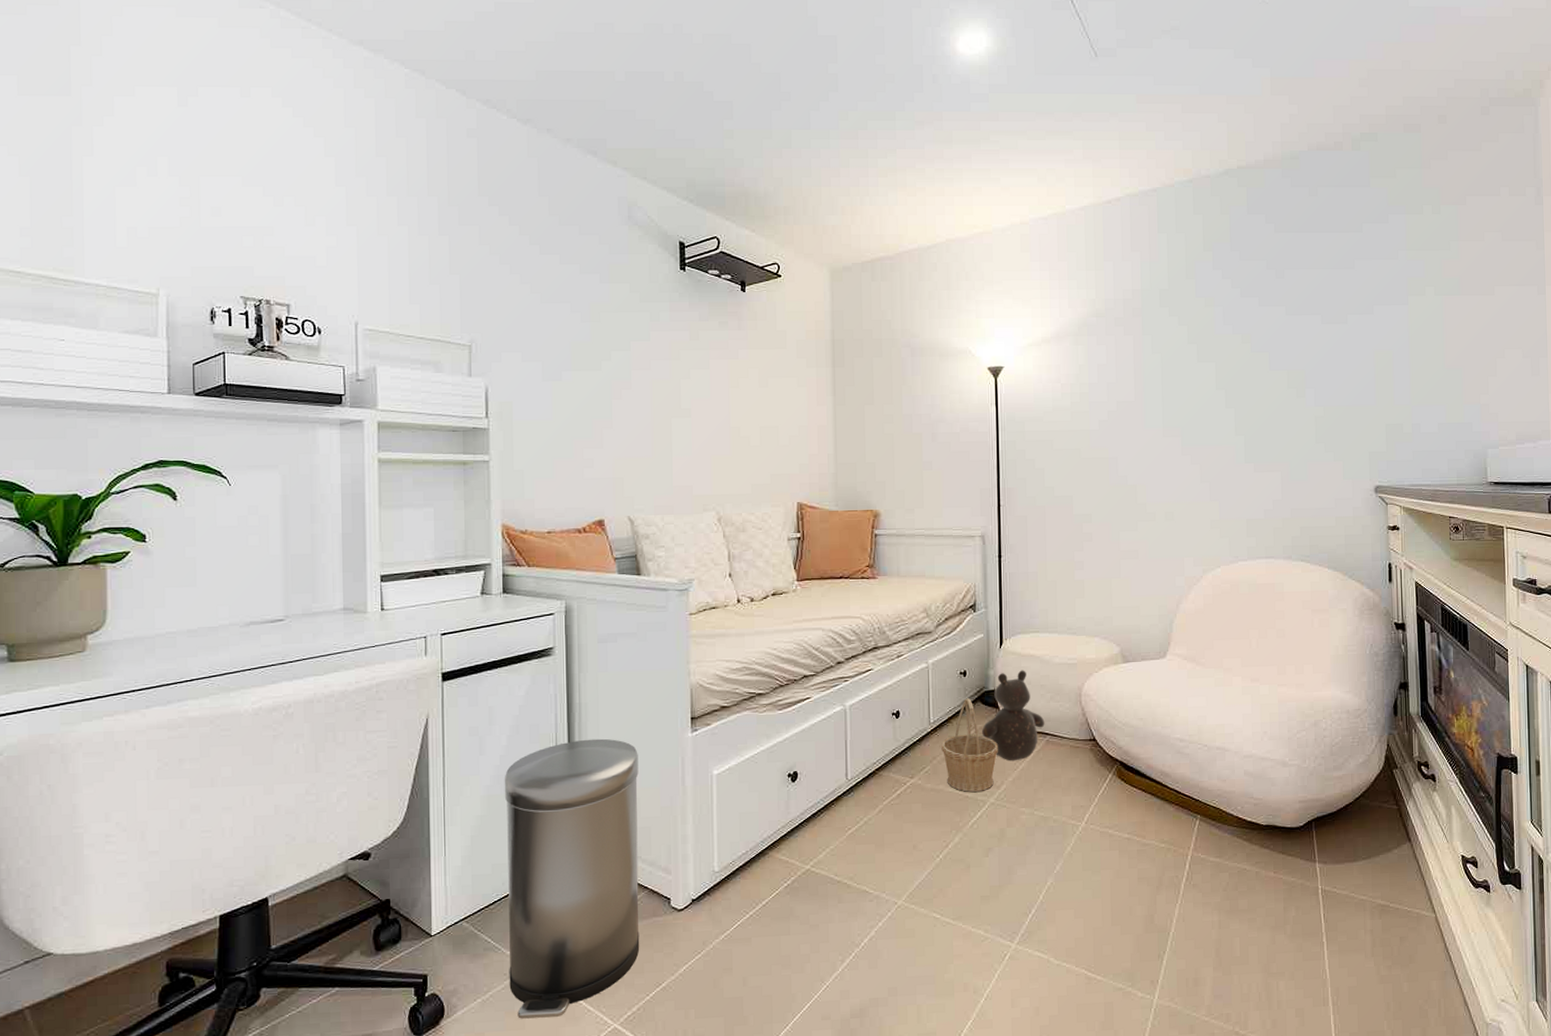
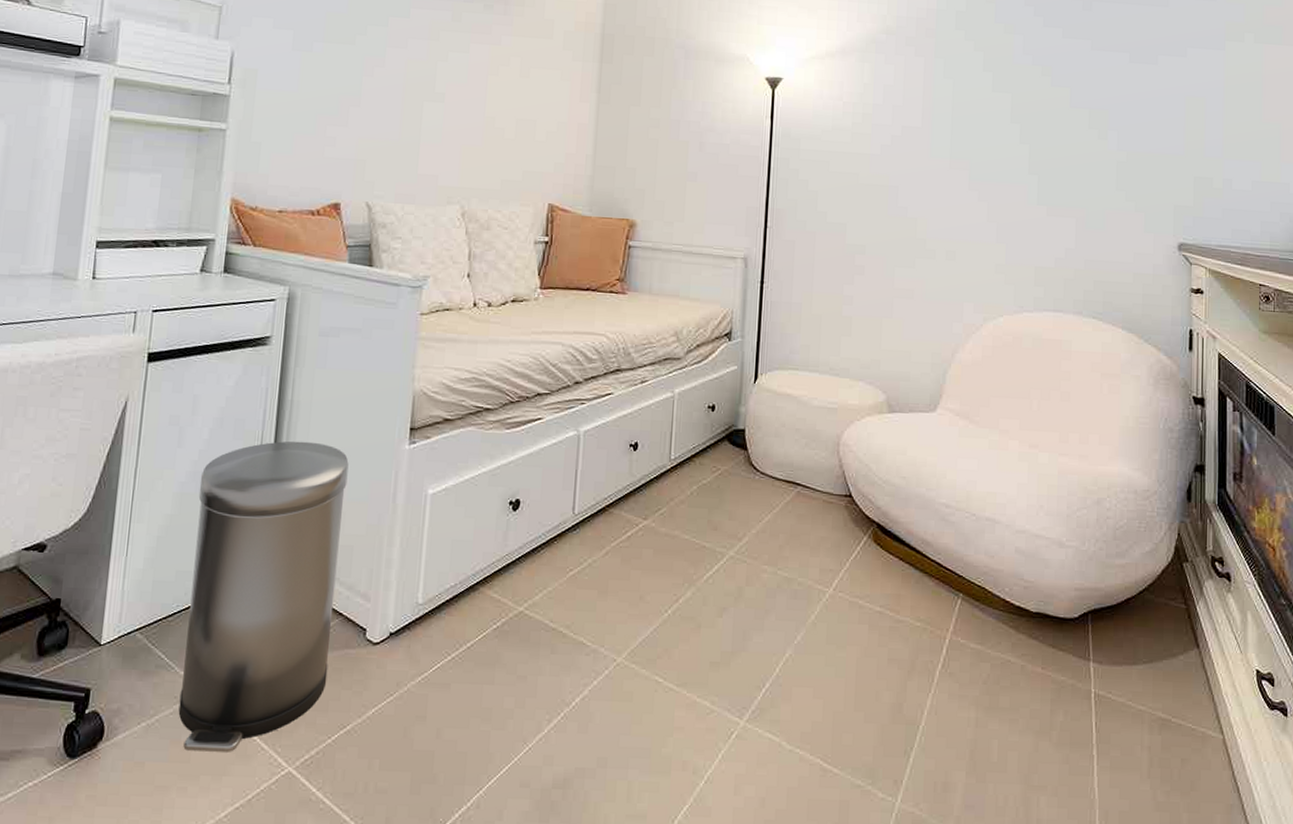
basket: present [941,698,998,793] -> none [680,435,743,543]
stuffed bear: present [981,670,1045,761] -> none [725,410,797,512]

